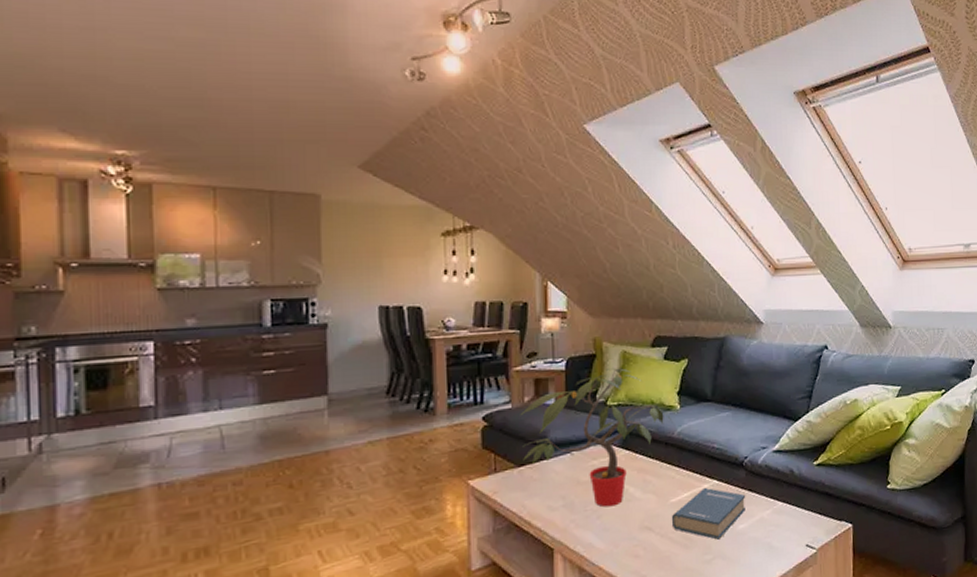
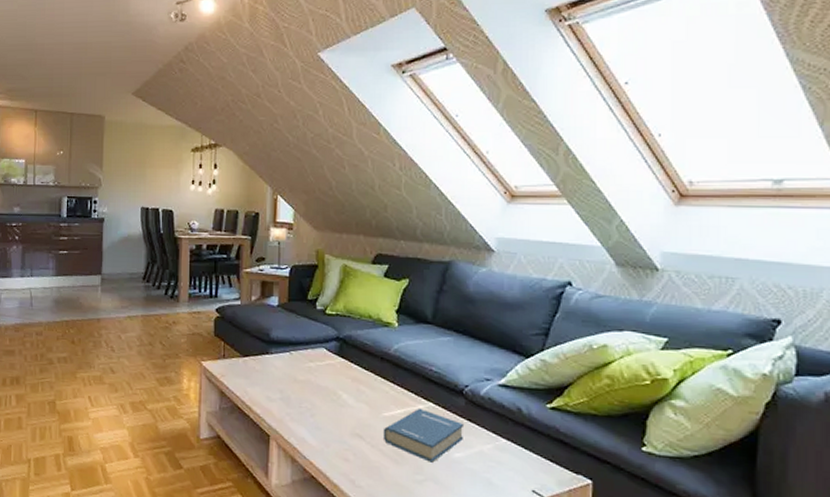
potted plant: present [520,367,673,508] -> none [247,278,390,409]

